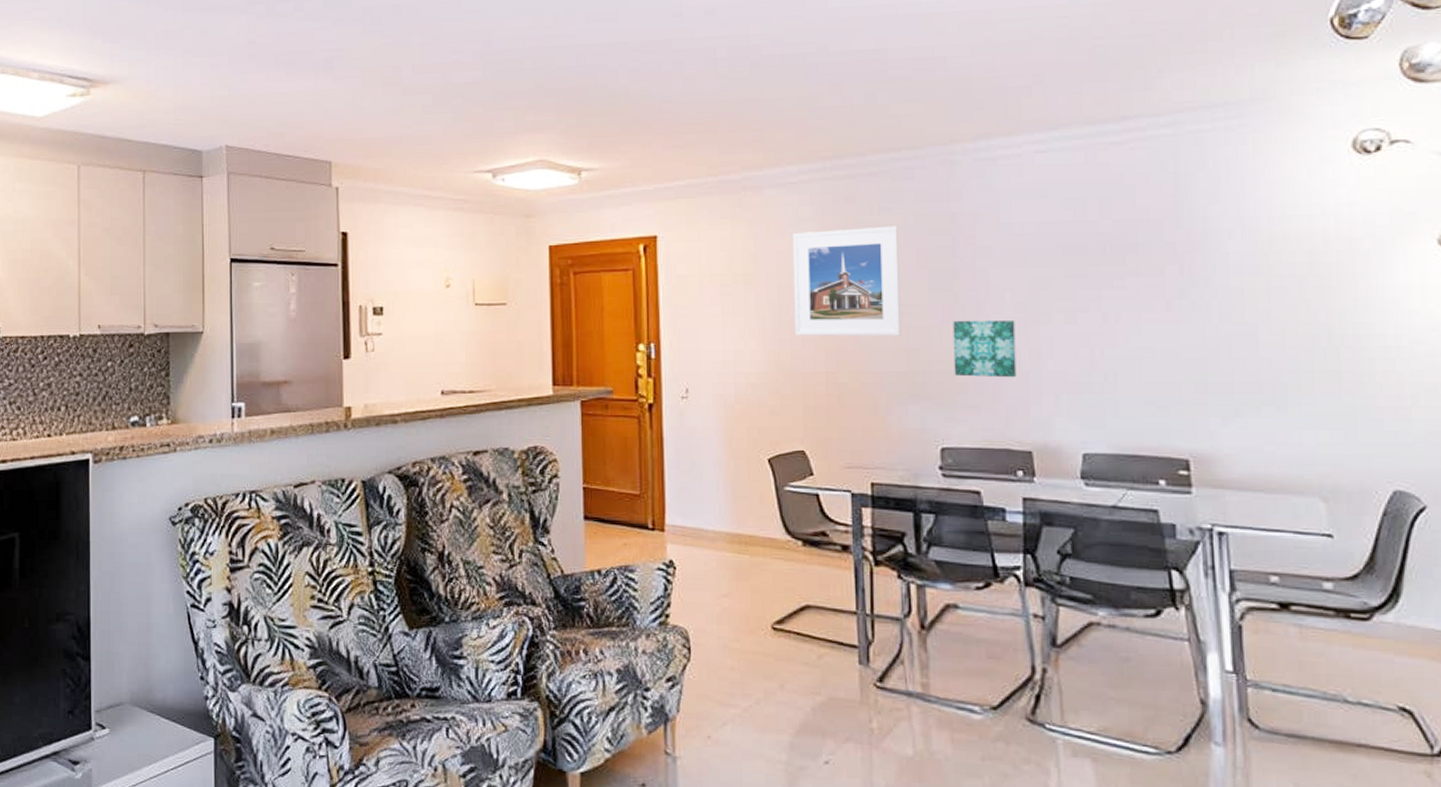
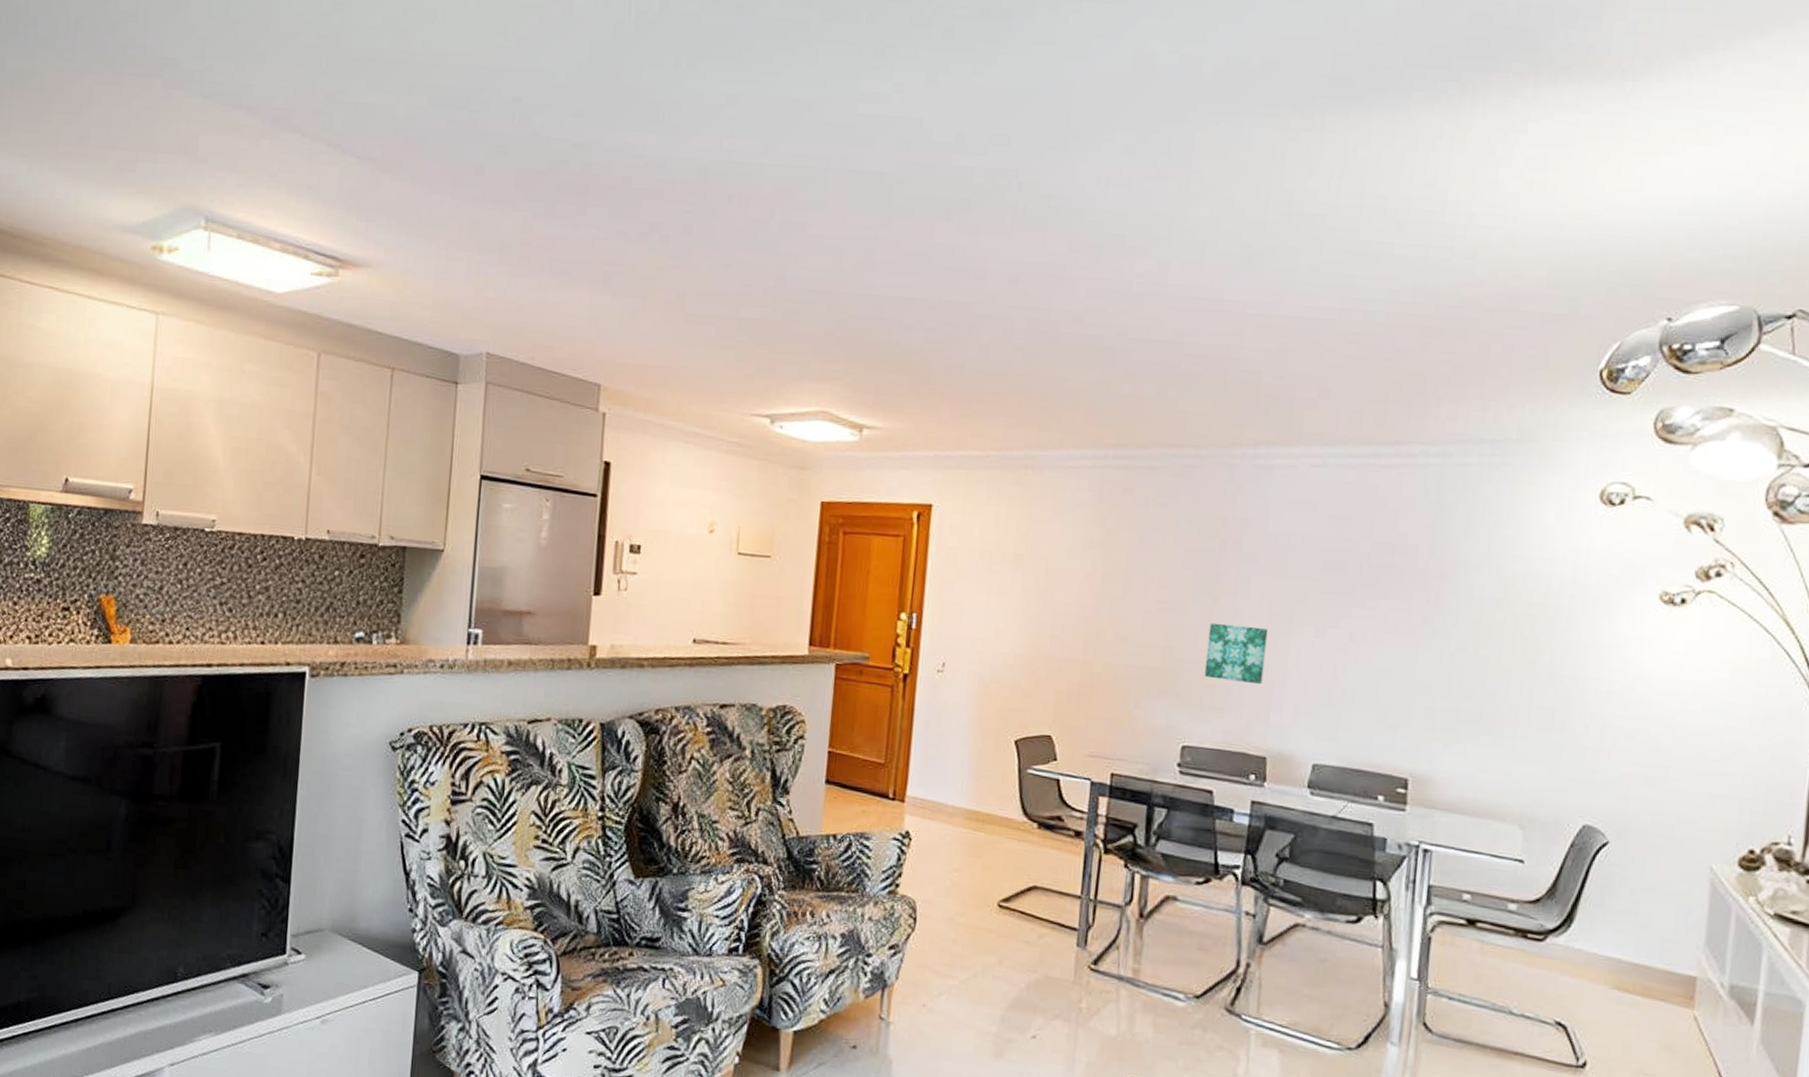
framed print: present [793,225,902,336] -> none [1057,517,1171,632]

